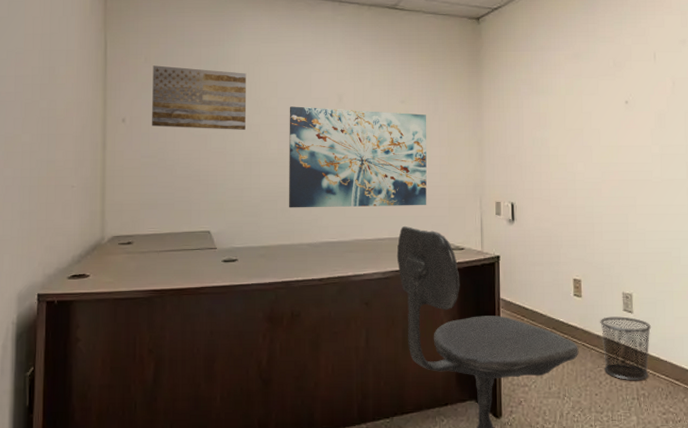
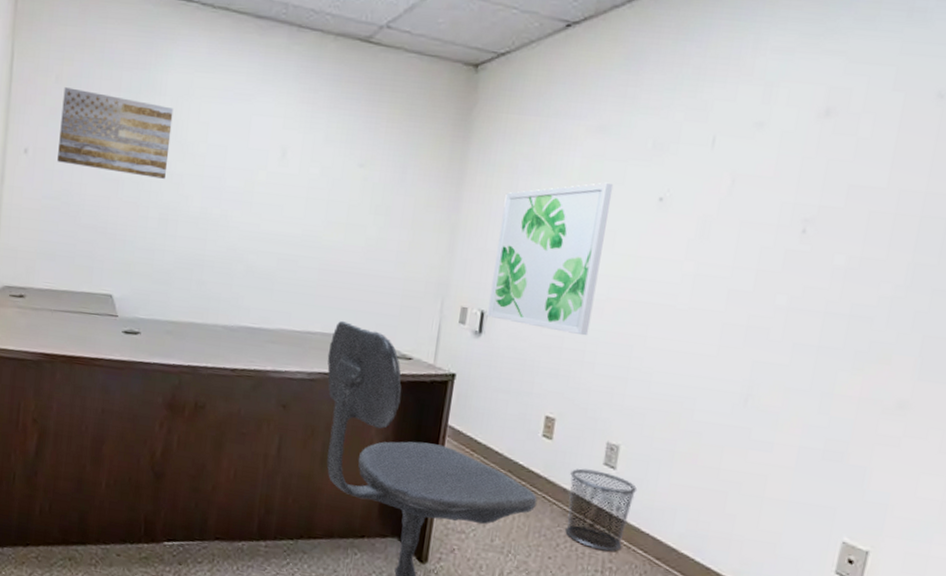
wall art: present [289,106,427,208] -> none [206,156,390,300]
wall art: none [515,94,594,212] -> present [486,182,614,336]

